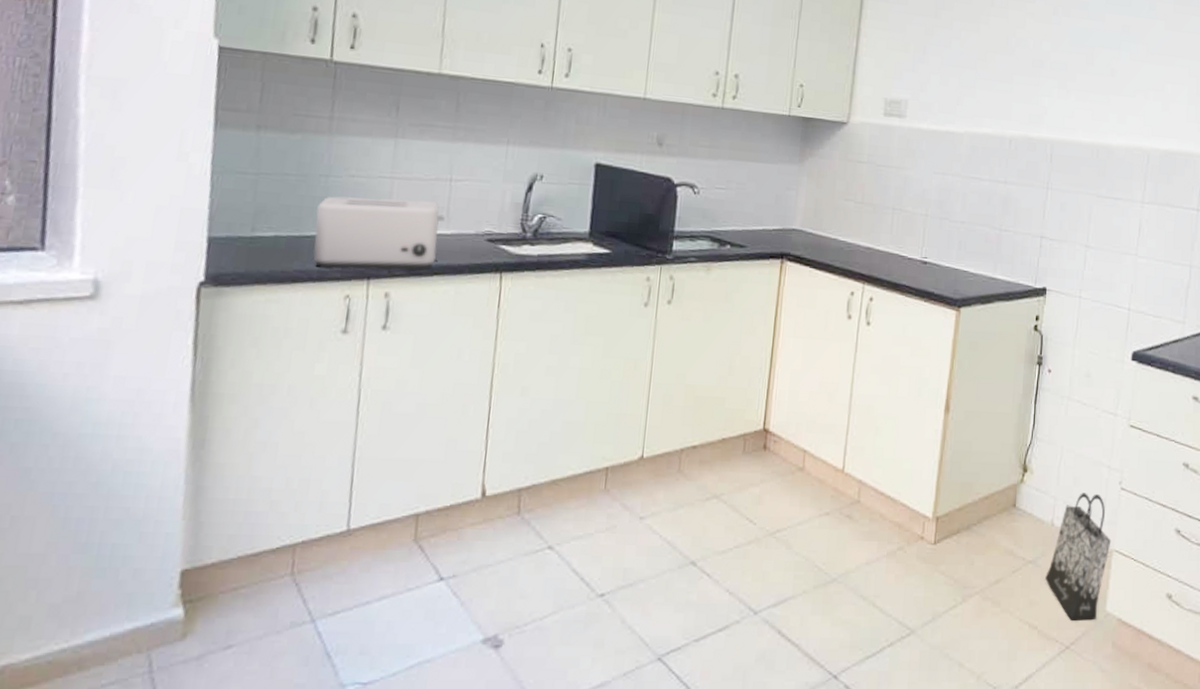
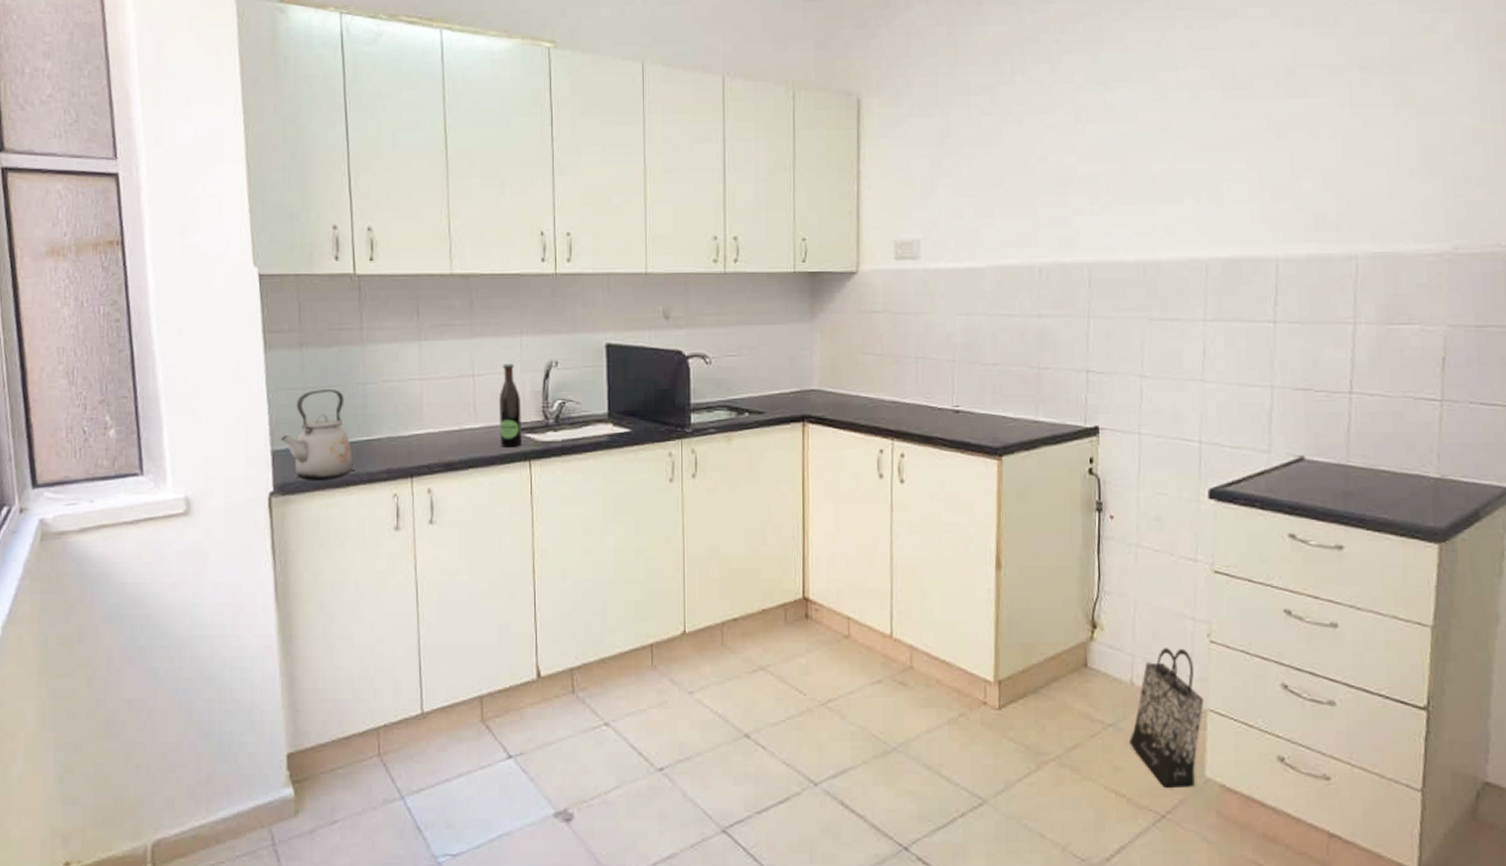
kettle: none [220,177,304,275] -> present [280,389,354,482]
toaster: present [313,196,445,272] -> none [359,398,472,472]
bottle: none [471,171,499,258] -> present [498,363,523,447]

